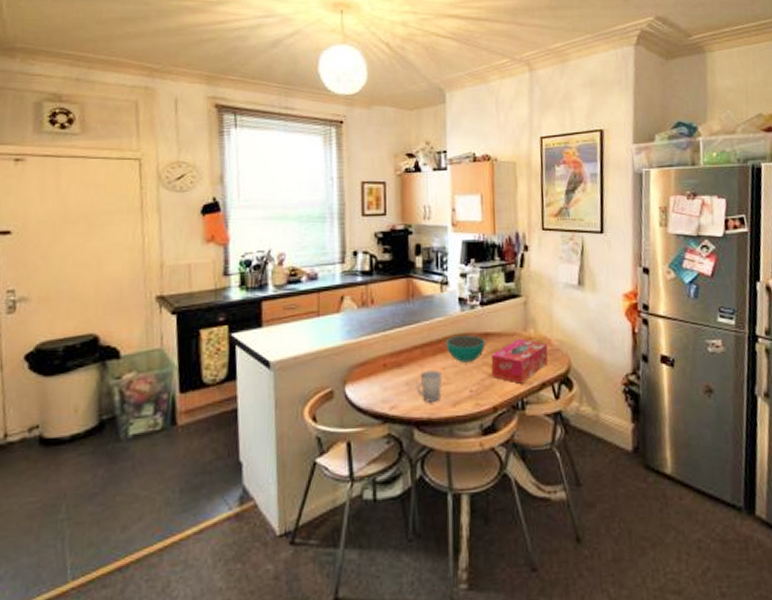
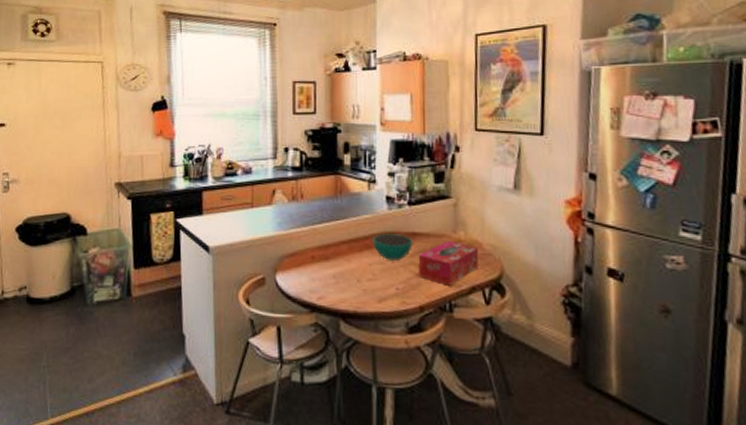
cup: present [417,370,443,402] -> none [343,265,369,297]

